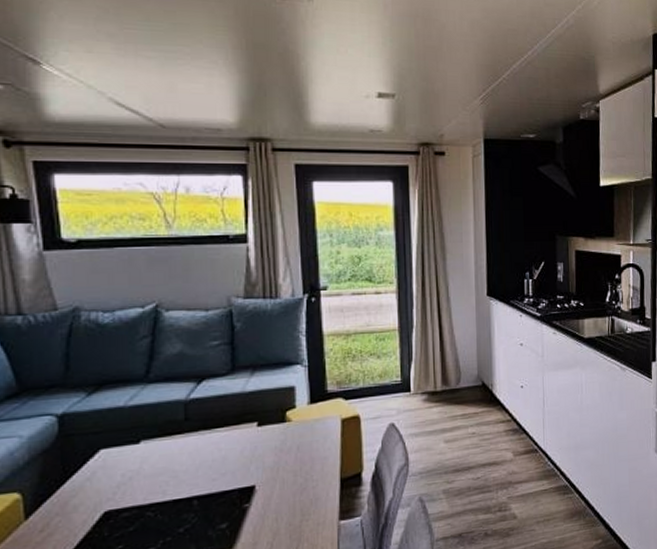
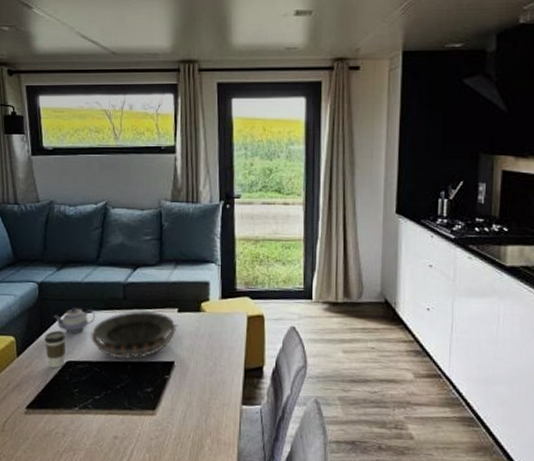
coffee cup: none [68,473,104,524] -> present [44,330,67,368]
teapot: none [82,440,147,475] -> present [53,307,96,334]
decorative bowl: none [140,429,259,496] -> present [91,311,179,360]

